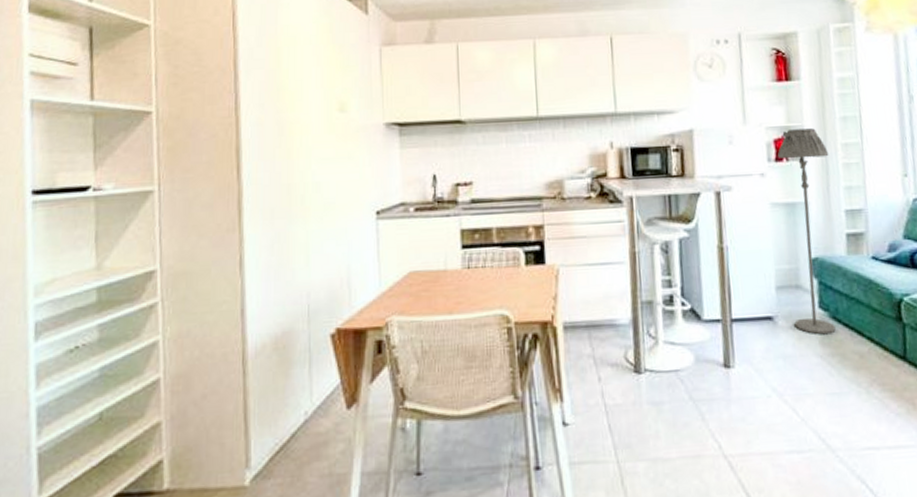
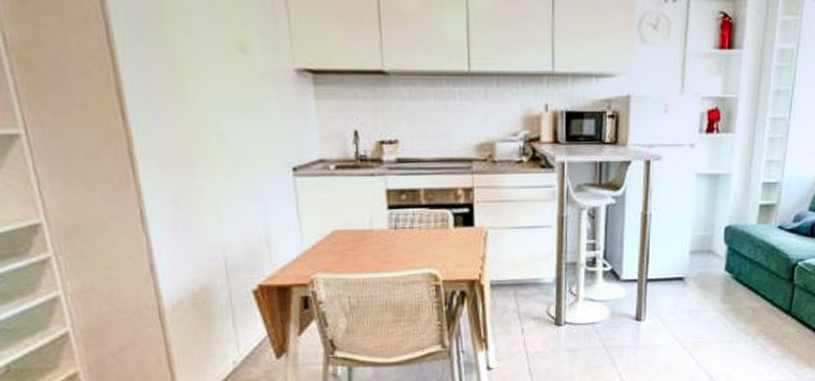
floor lamp: present [778,128,836,335] -> none [702,101,757,293]

